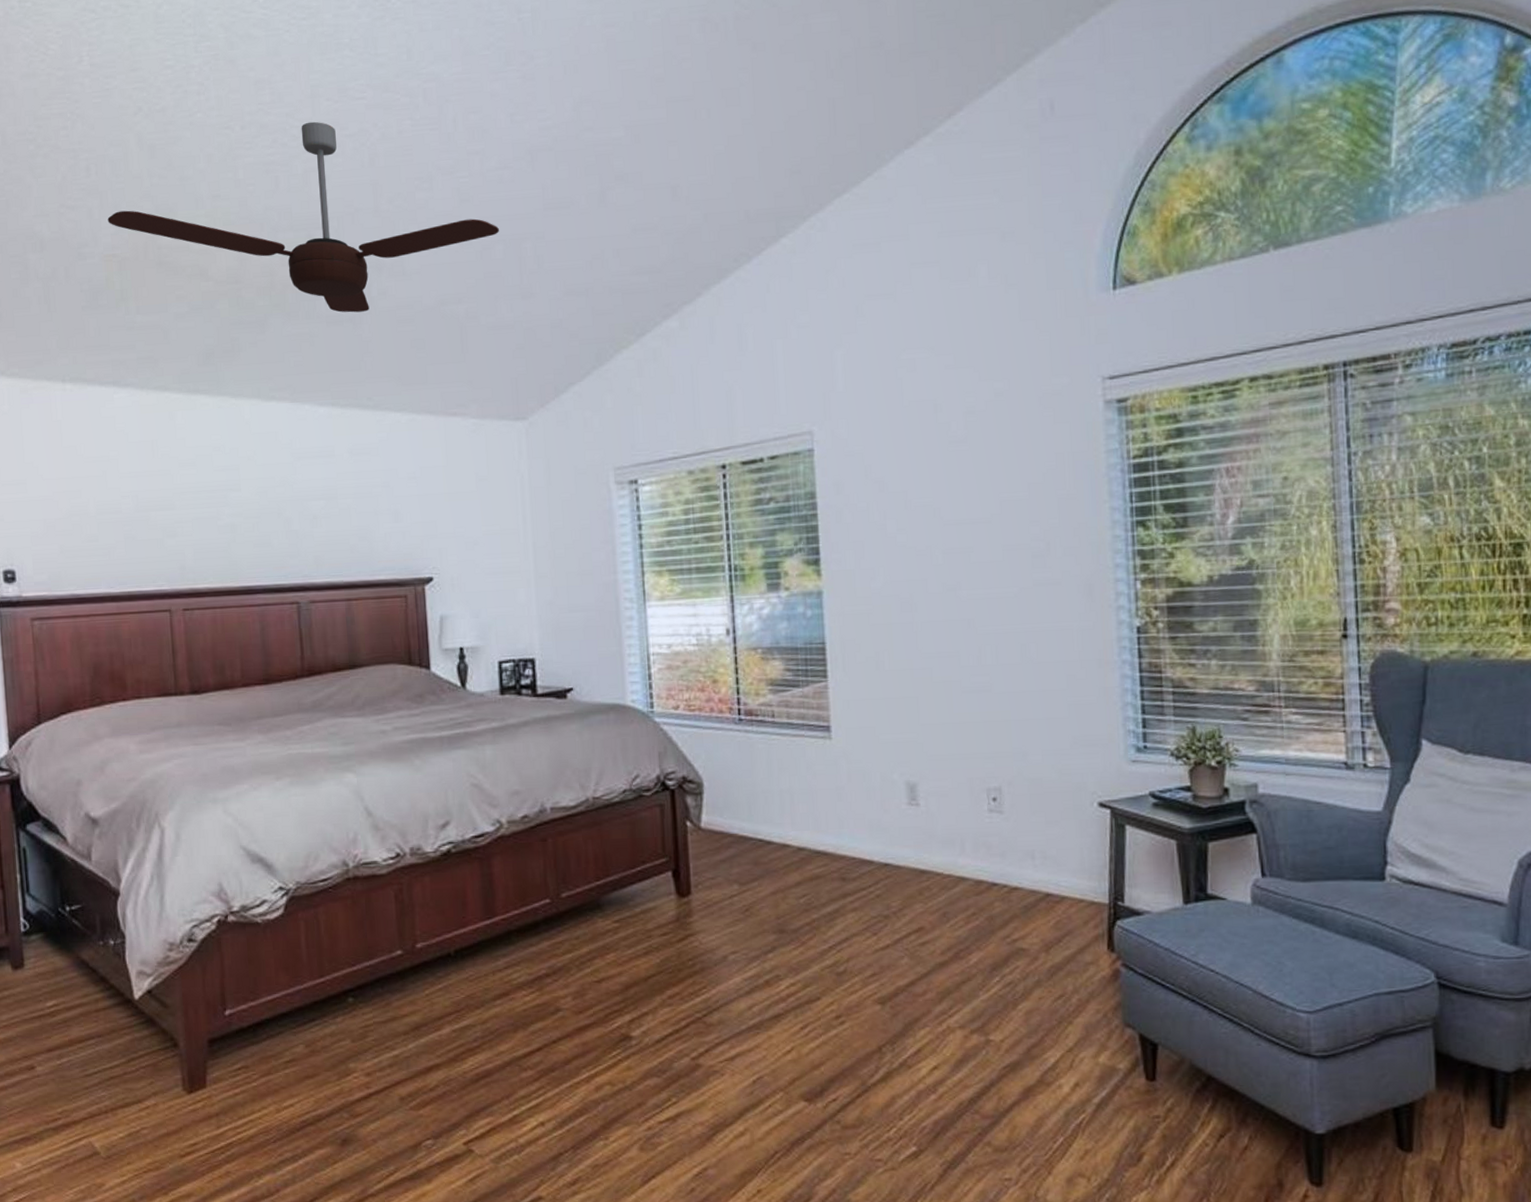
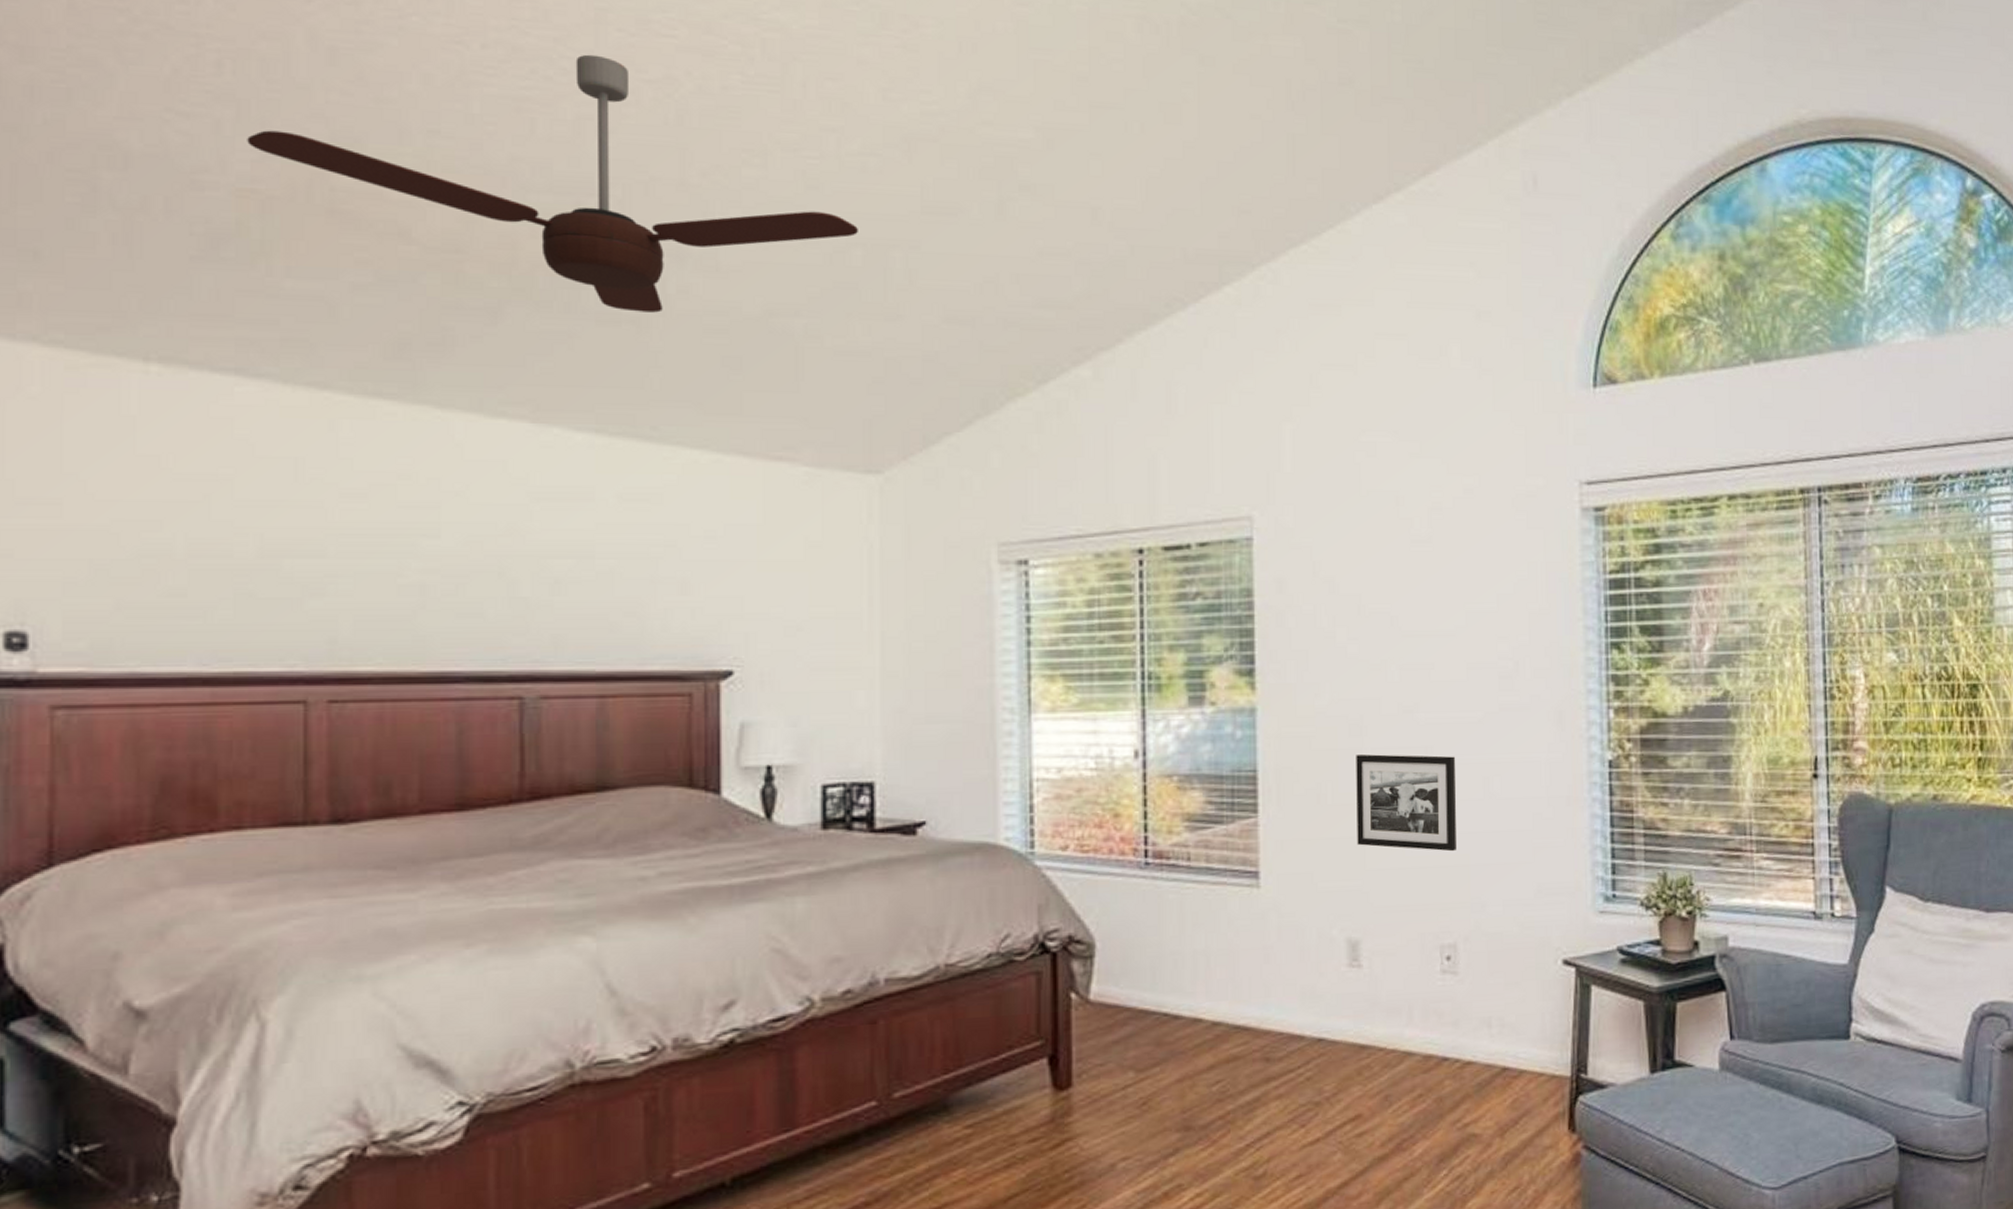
picture frame: none [908,626,998,709] -> present [1356,754,1456,852]

